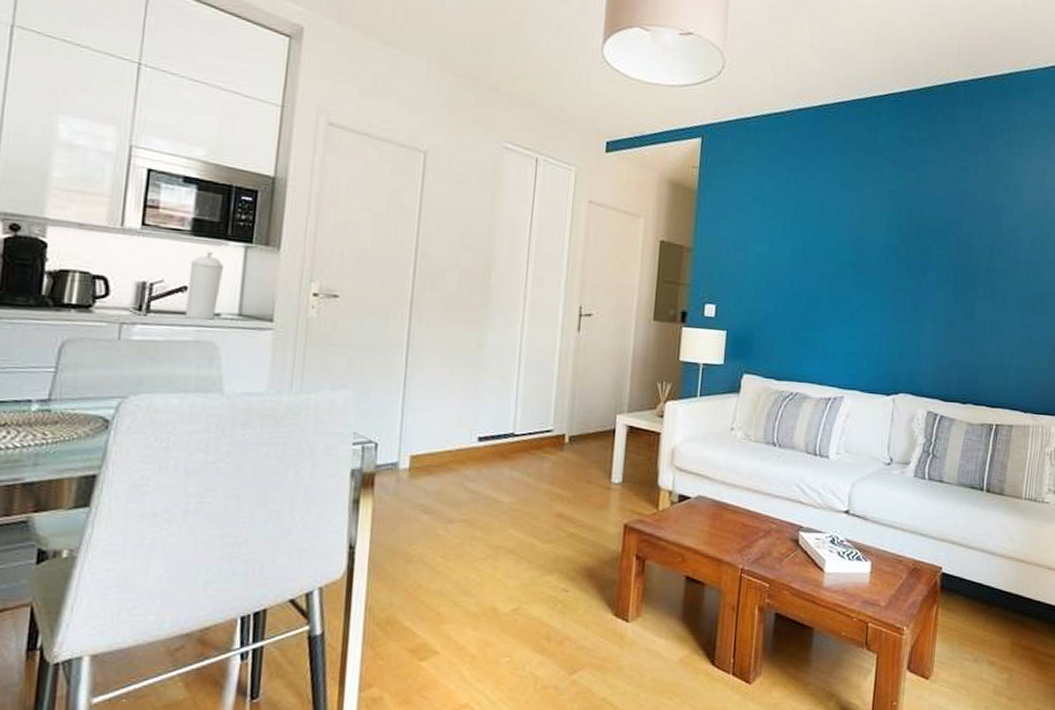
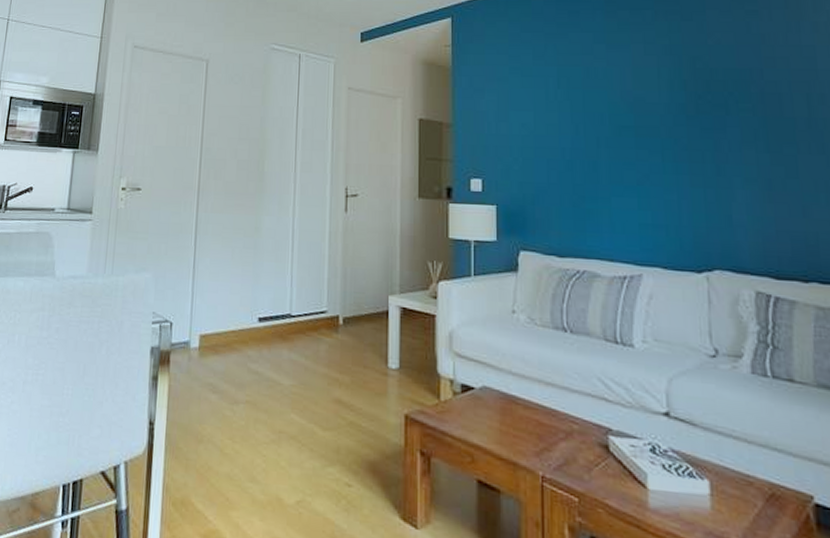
canister: present [185,251,225,321] -> none [30,158,59,215]

